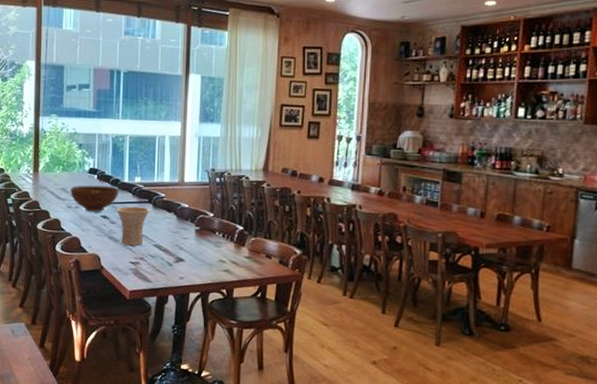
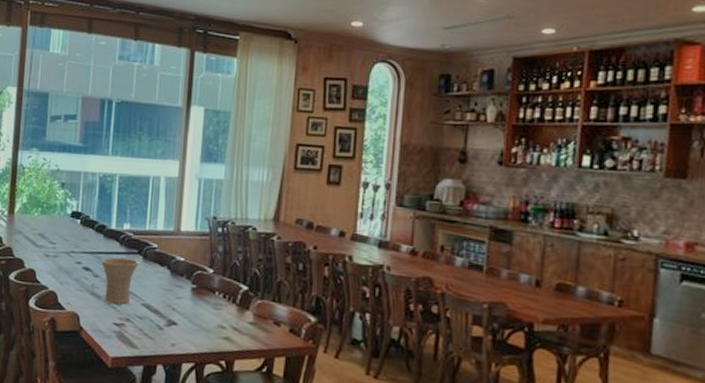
fruit bowl: present [70,185,119,212] -> none [49,230,105,263]

